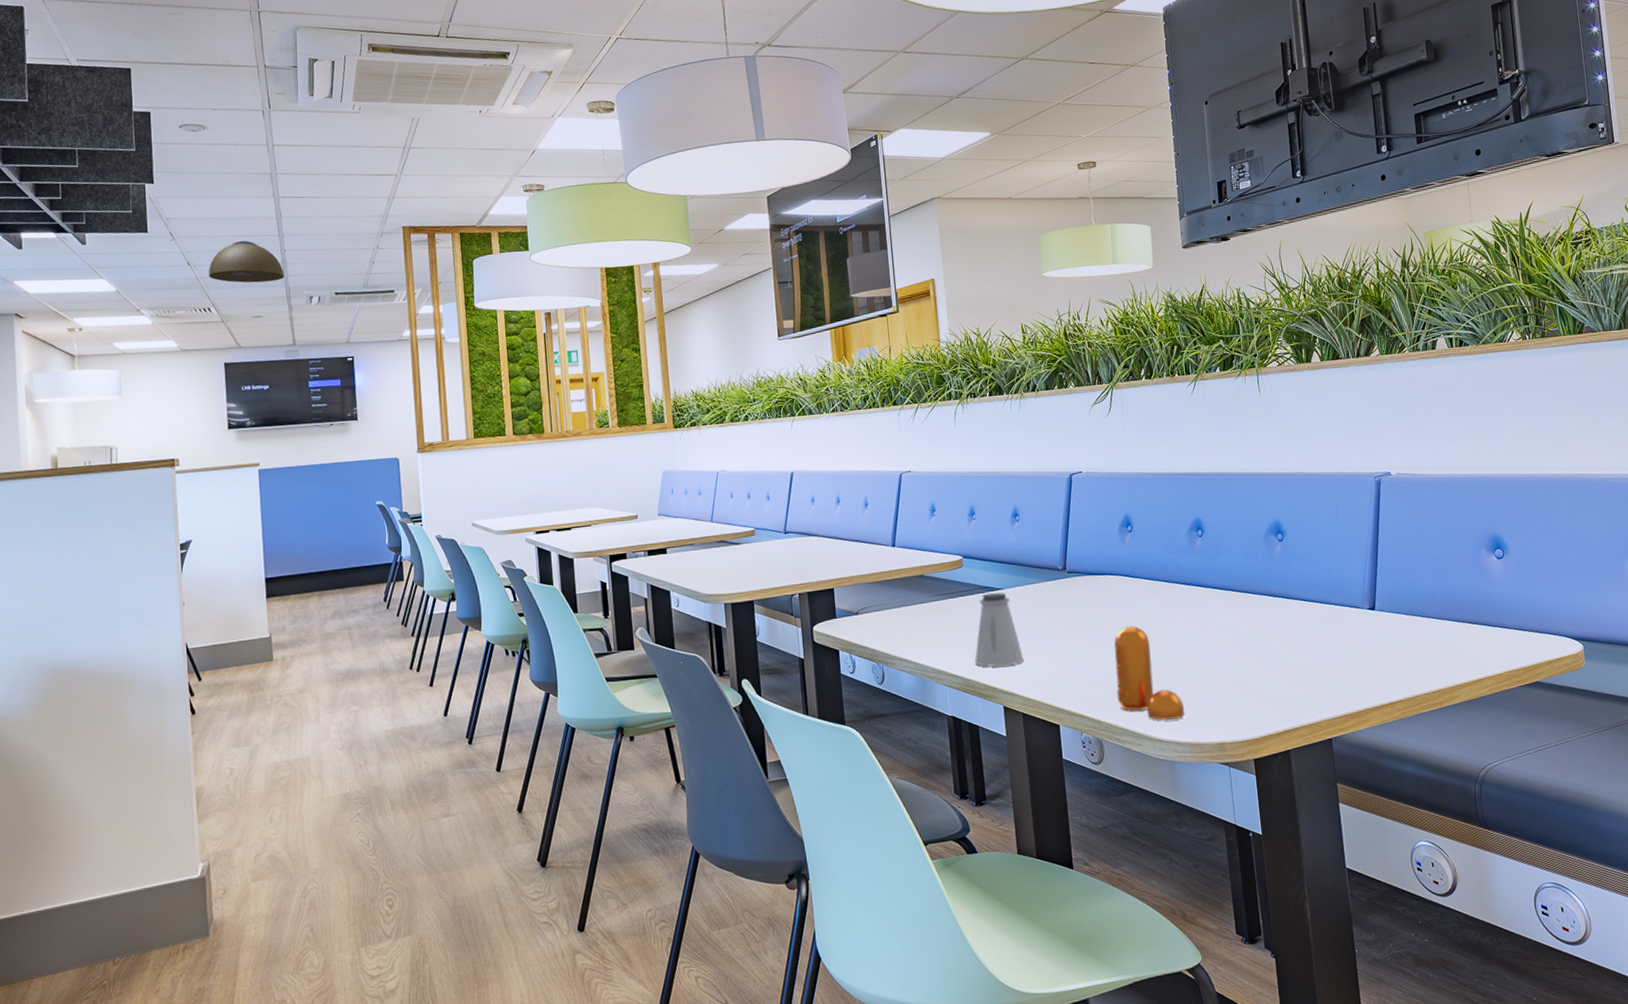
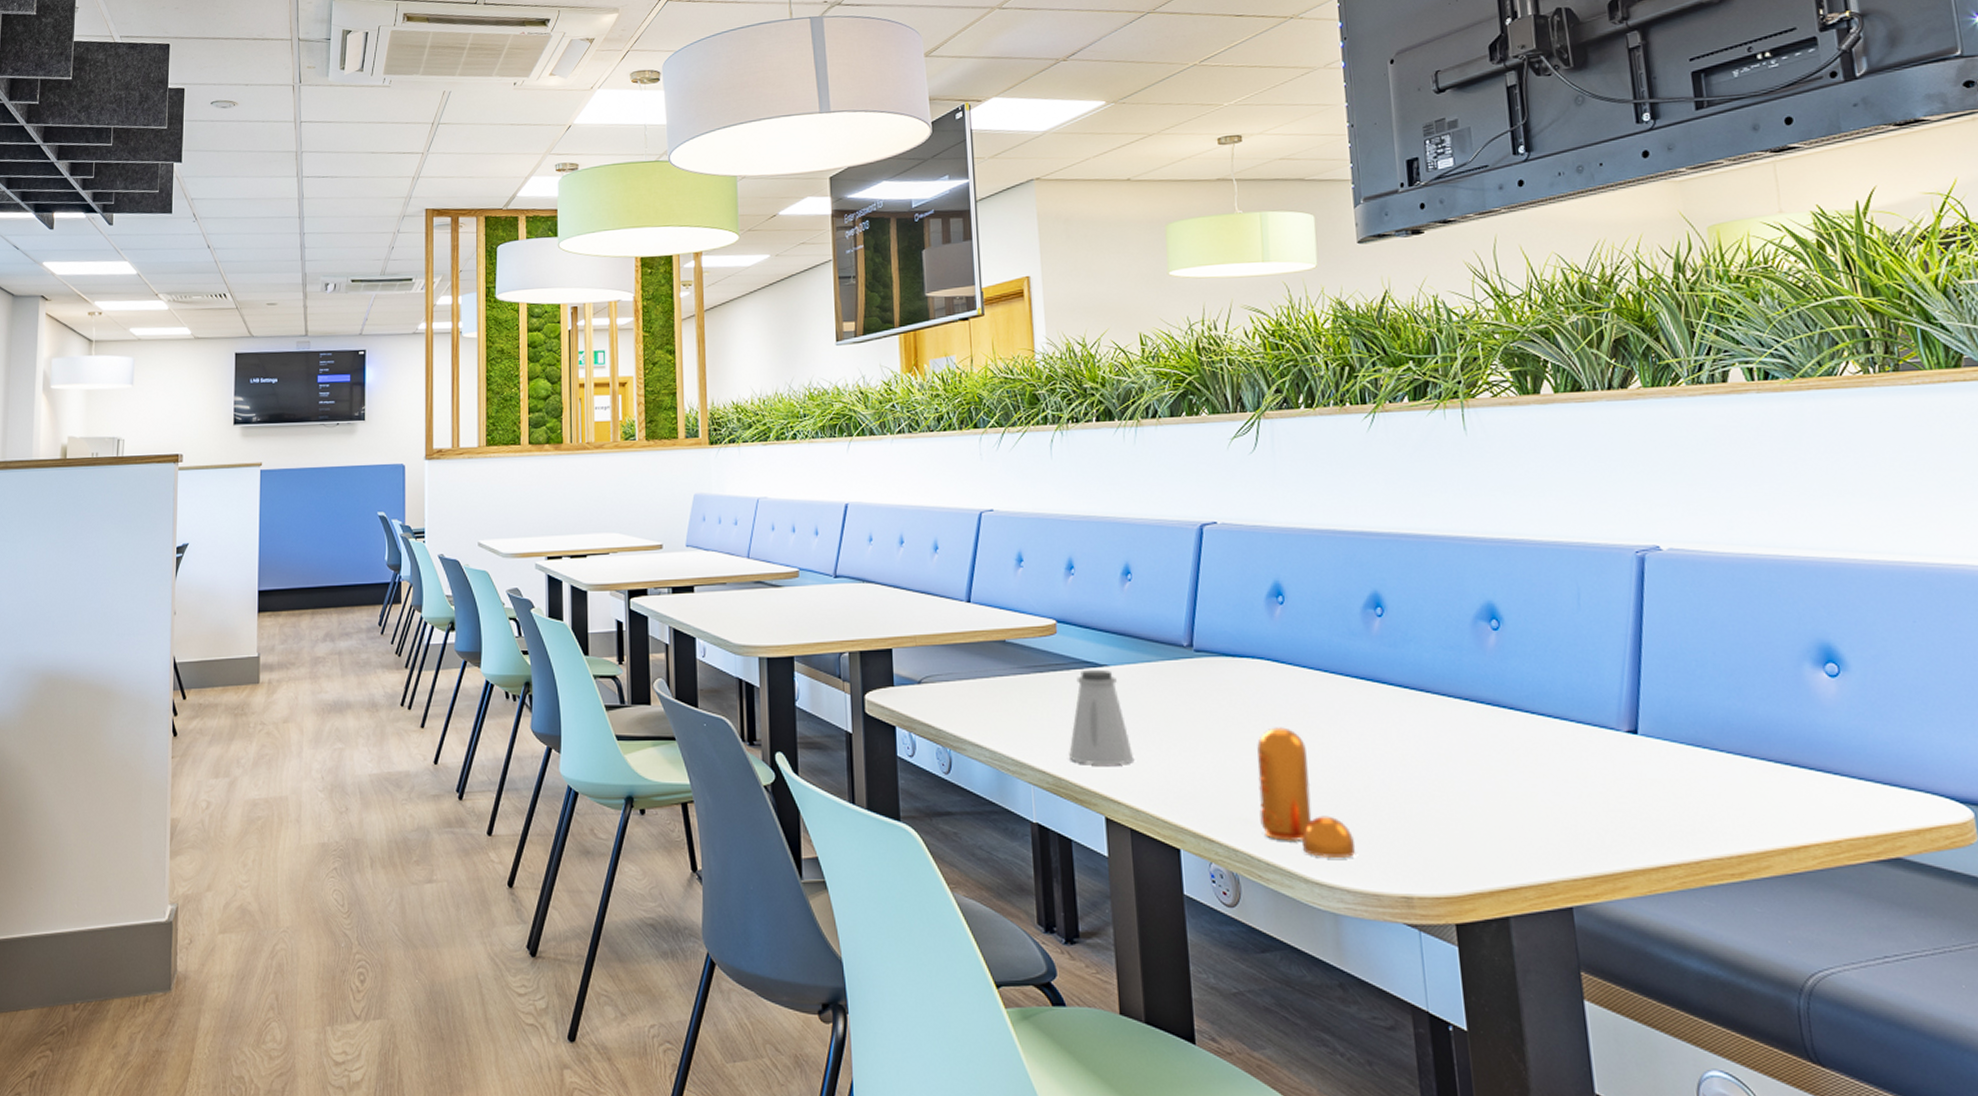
lamp shade: present [208,240,285,283] -> none [226,222,302,268]

